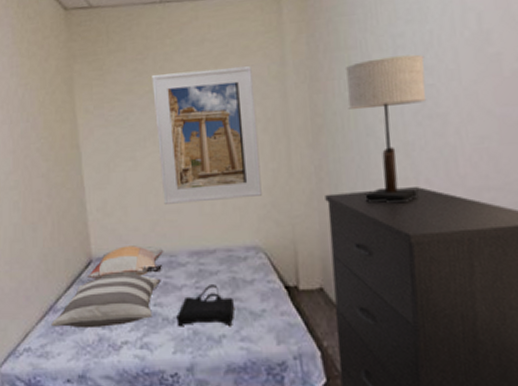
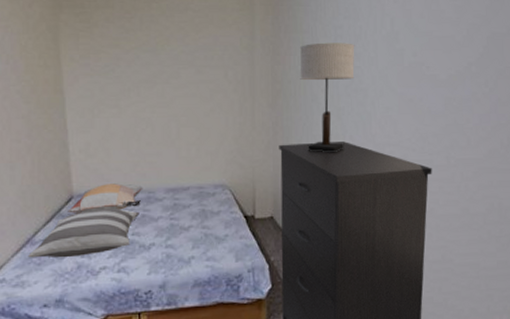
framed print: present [152,66,262,204] -> none [138,34,230,148]
tote bag: present [176,285,235,325] -> none [152,216,203,251]

